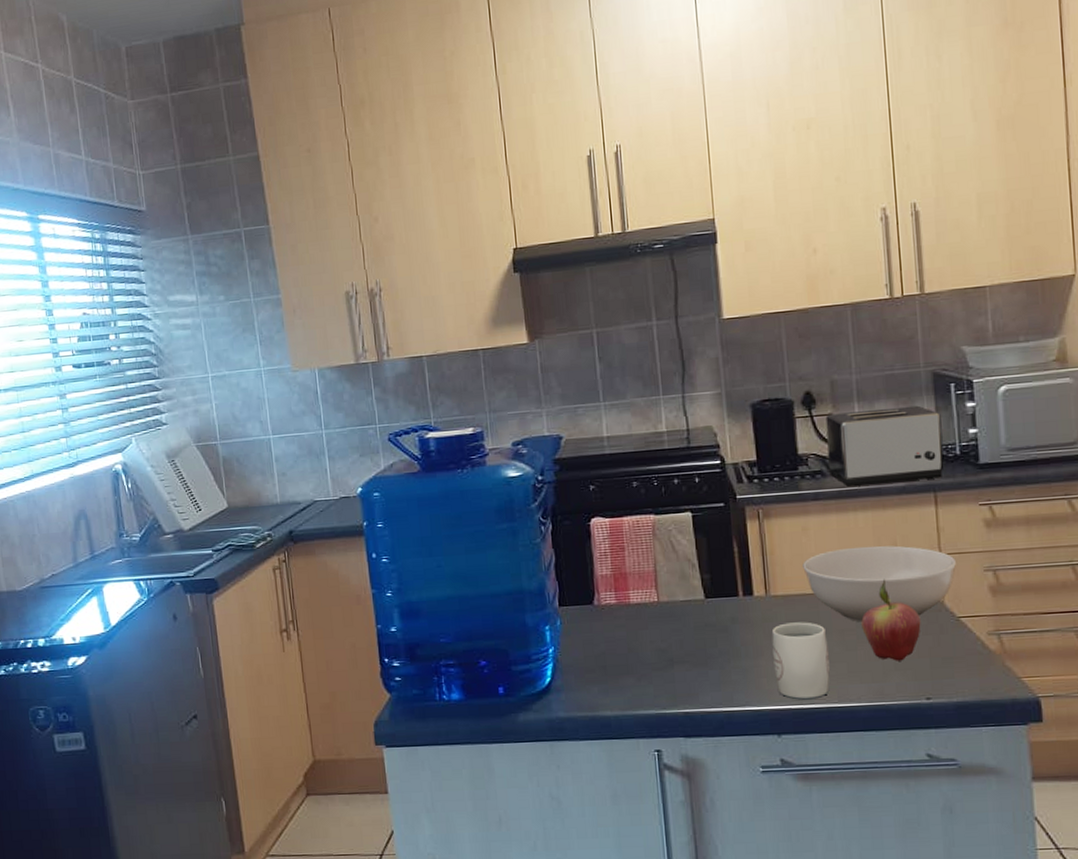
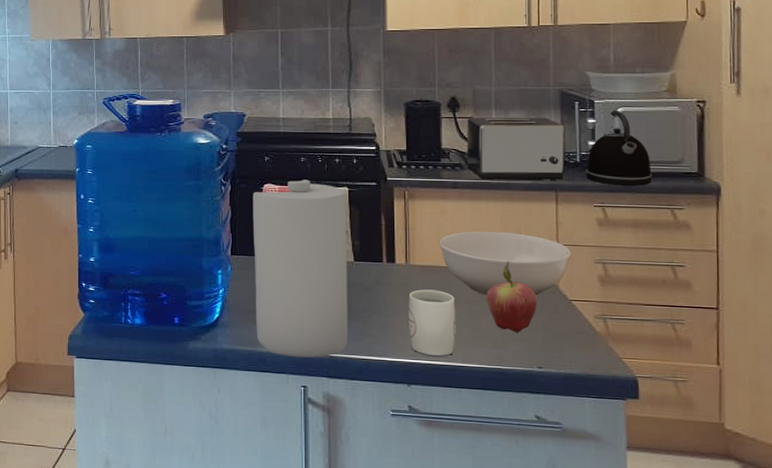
paper towel holder: none [579,508,706,719] -> present [253,180,349,358]
kettle: none [967,389,1045,478] -> present [585,111,653,186]

